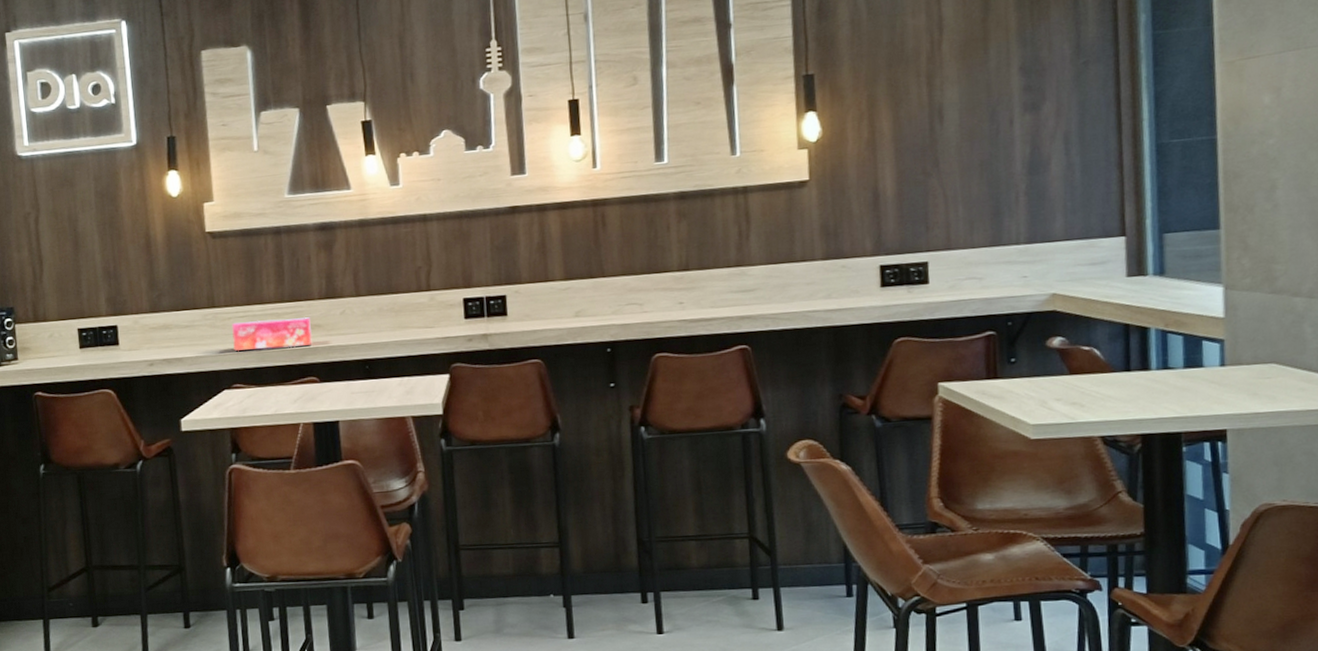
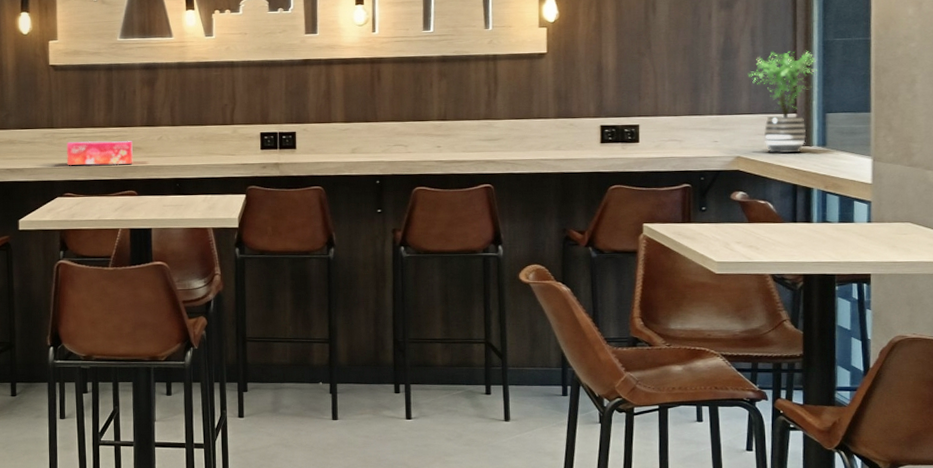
potted plant: none [1062,157,1151,287] -> present [747,50,818,154]

